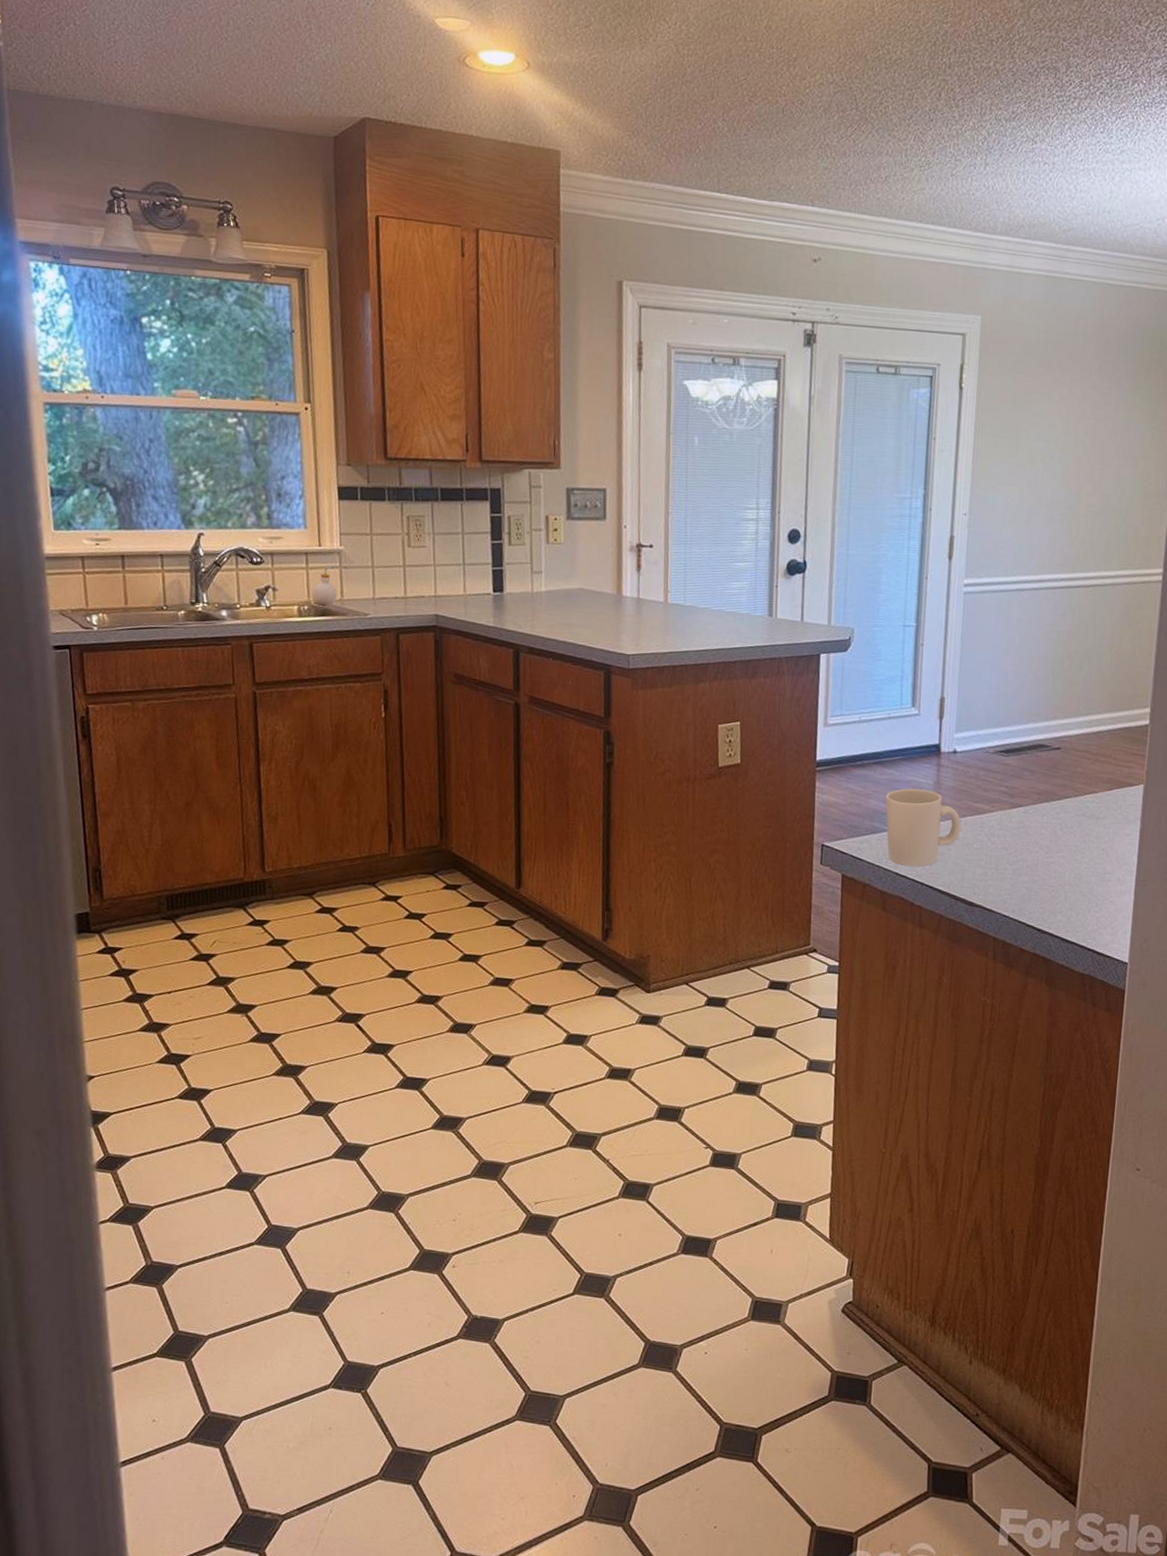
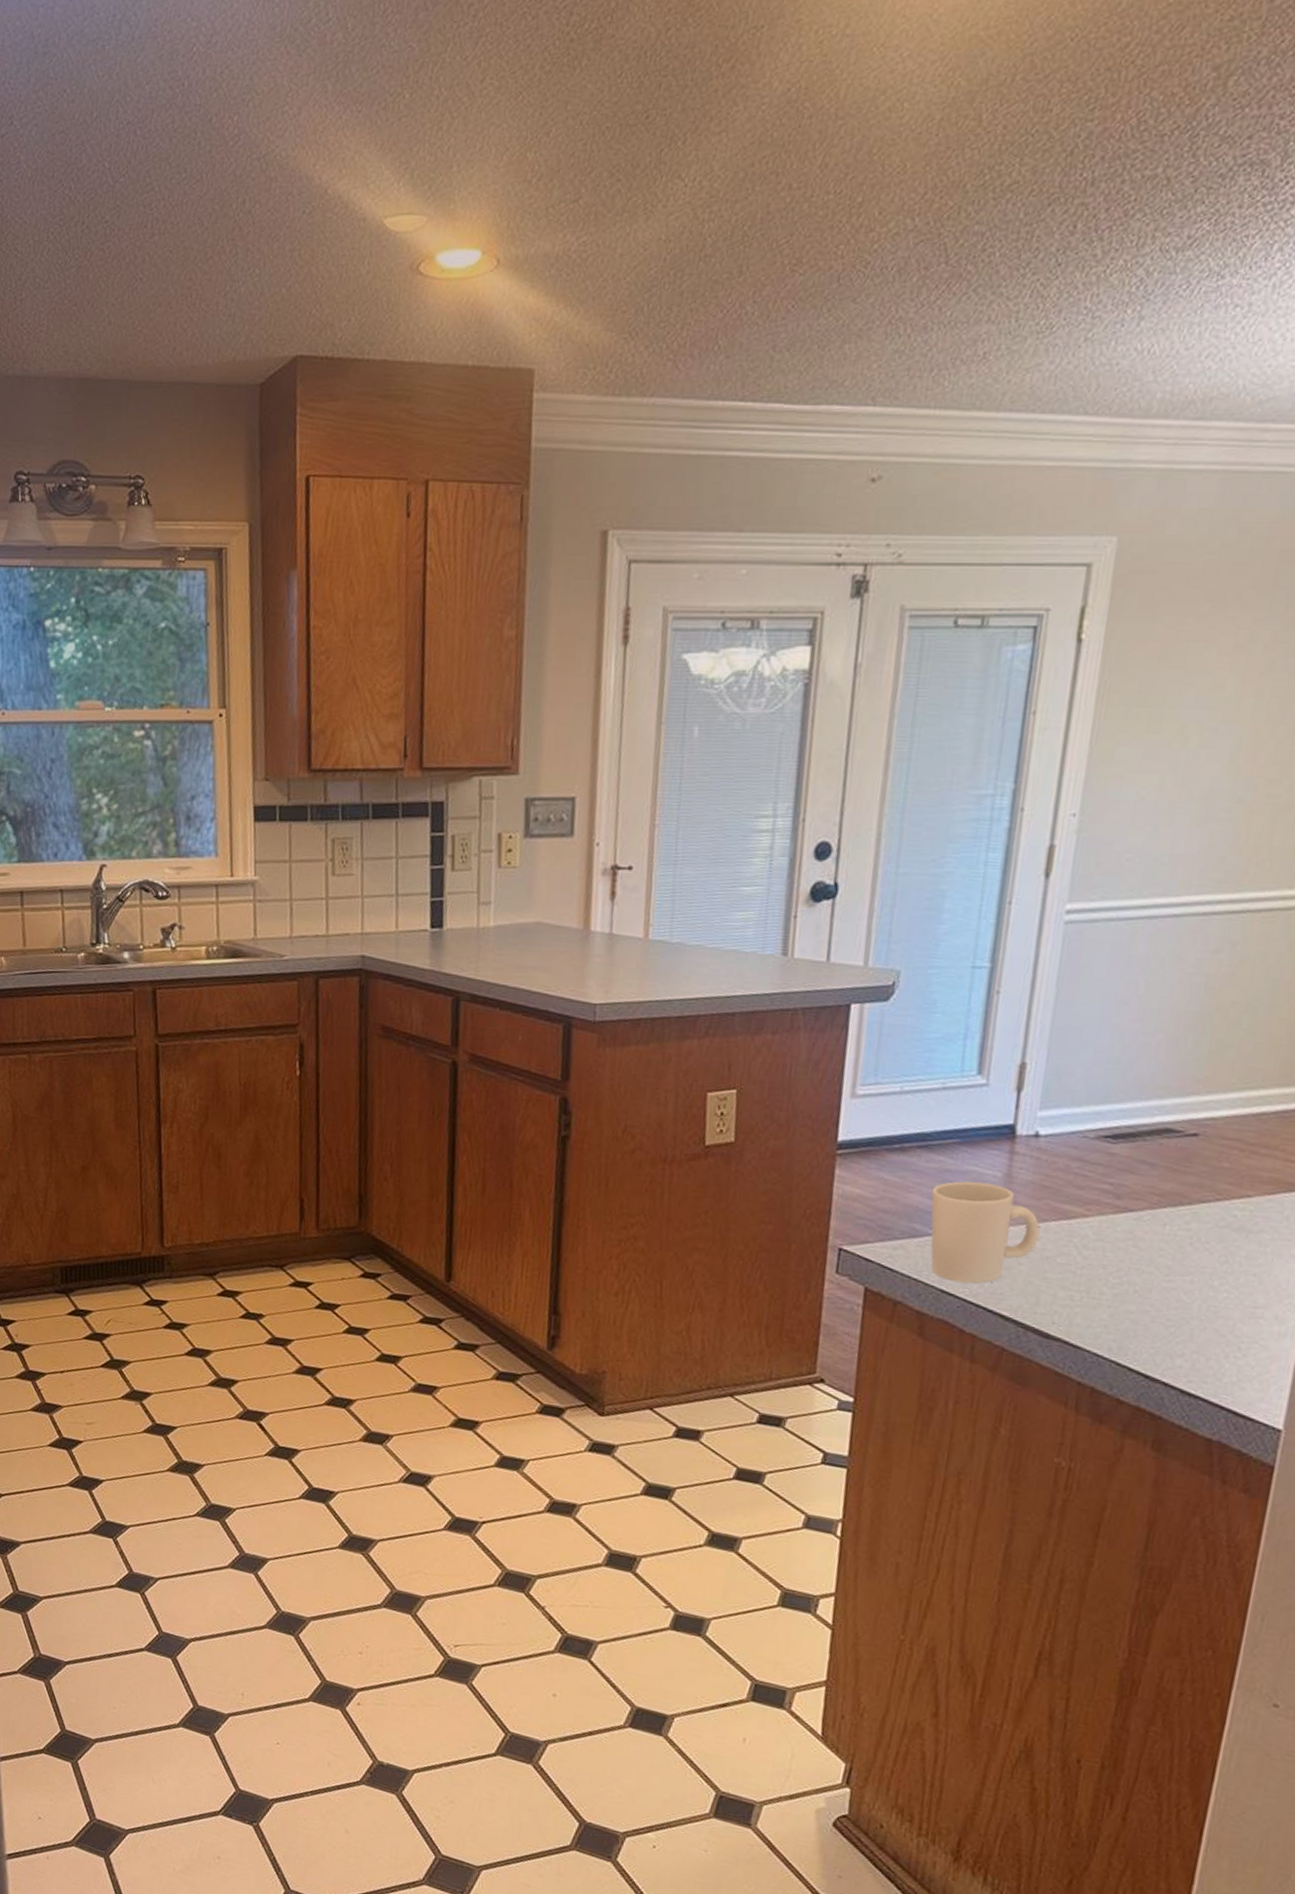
soap dispenser: present [311,566,337,607] -> none [220,899,250,948]

